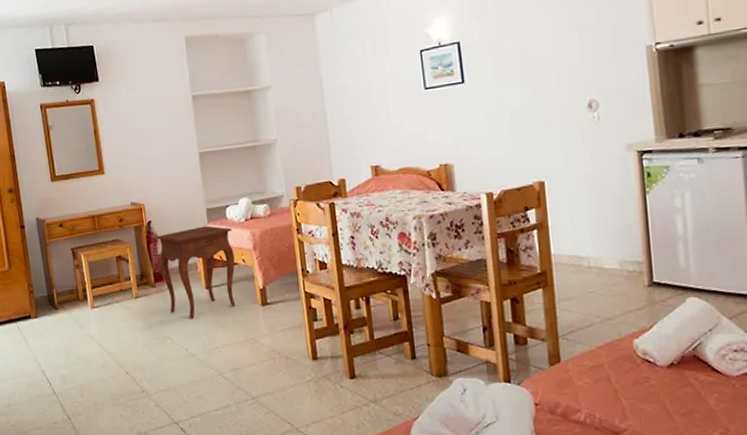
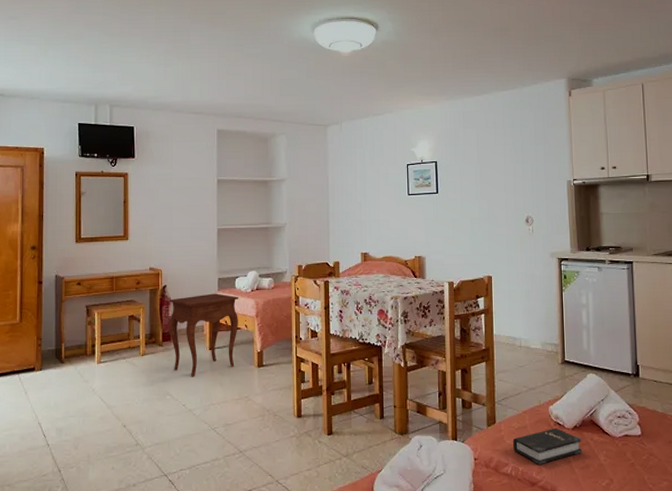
hardback book: none [585,365,684,410] -> present [513,427,583,464]

